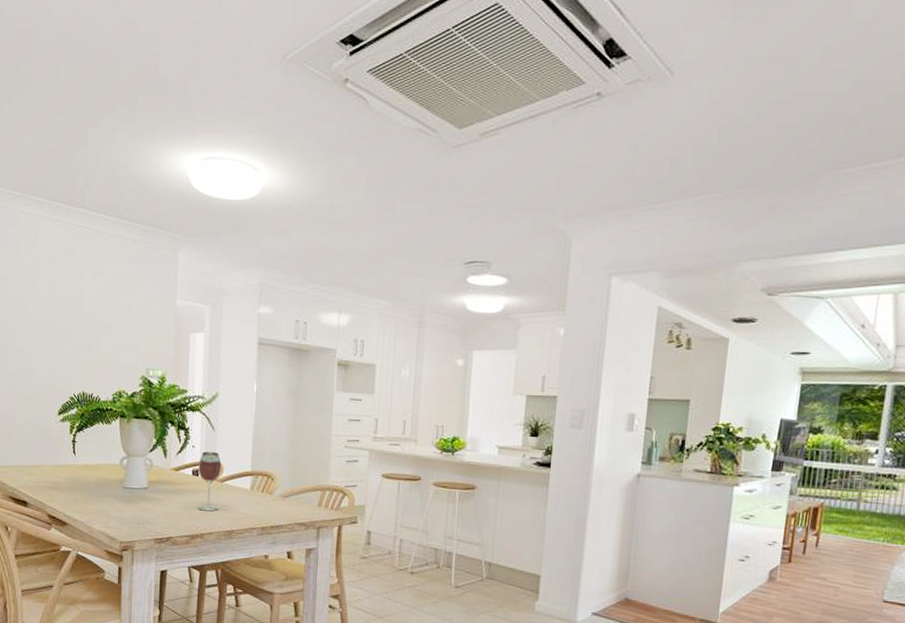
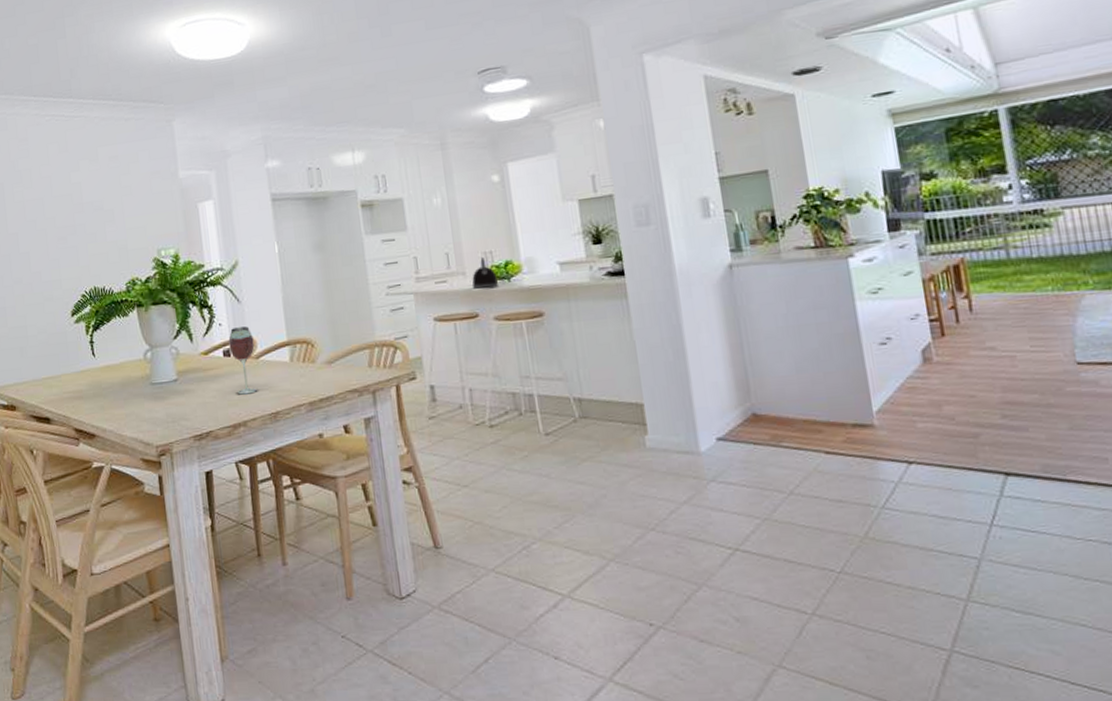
kettle: none [420,429,444,458] -> present [471,256,499,290]

